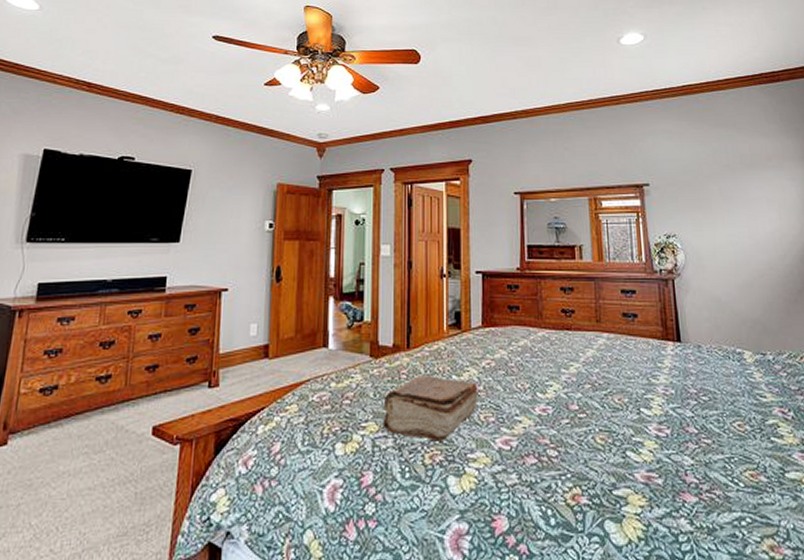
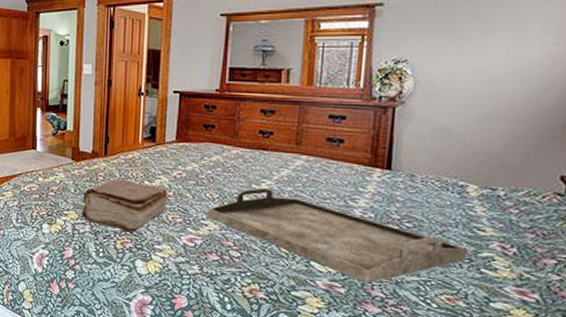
serving tray: none [521,371,758,469] -> present [208,187,468,284]

